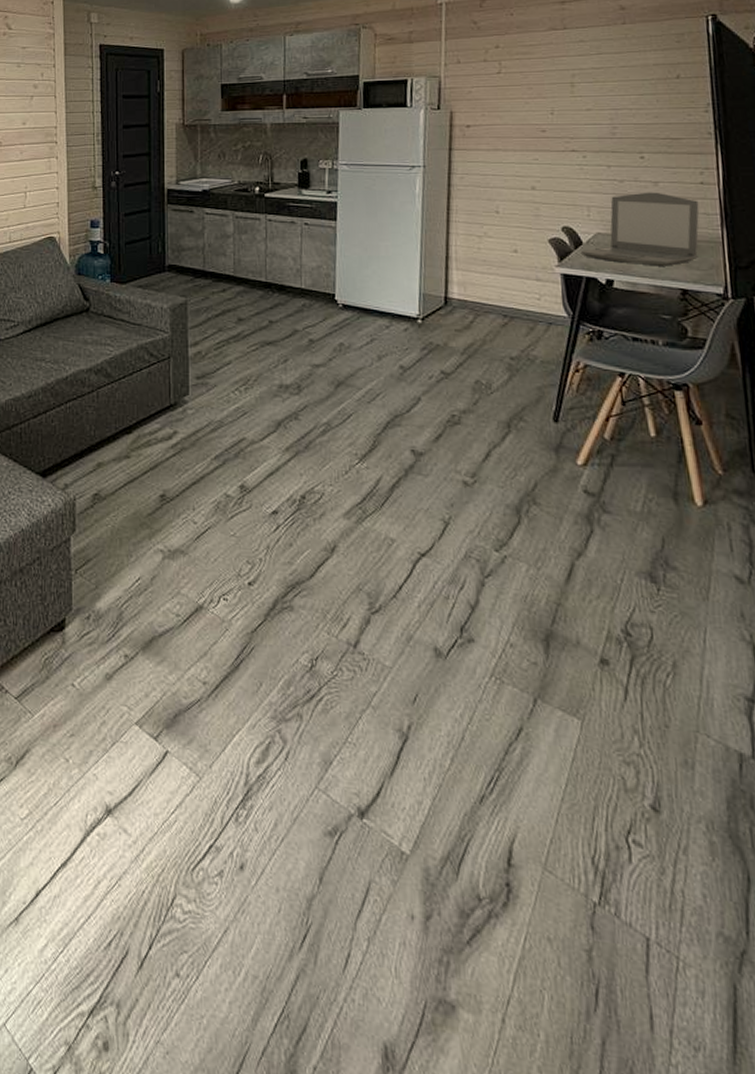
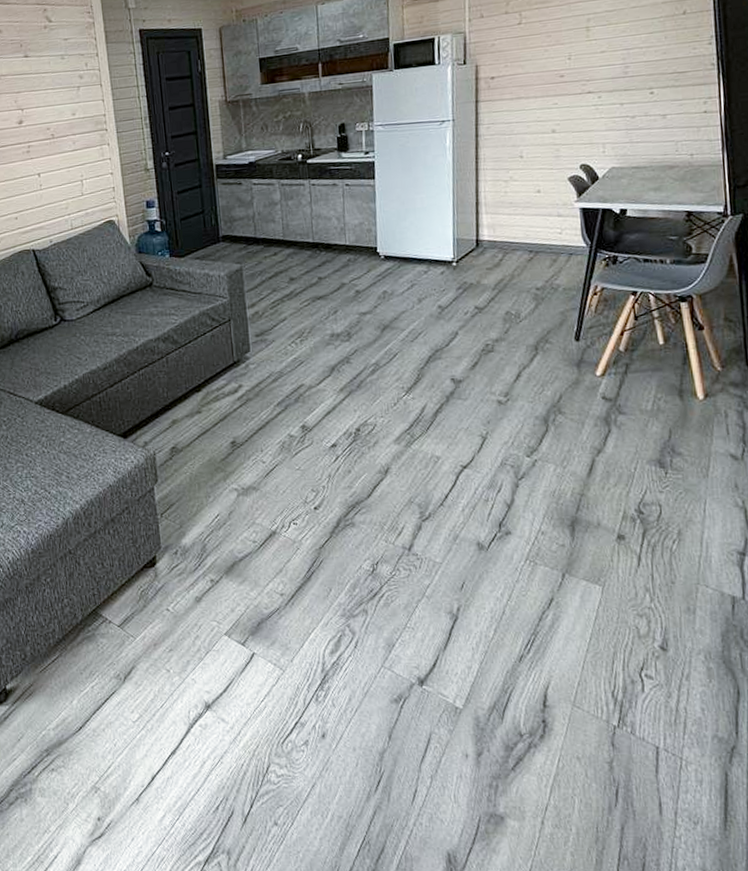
laptop: present [580,192,700,266] -> none [596,124,703,193]

